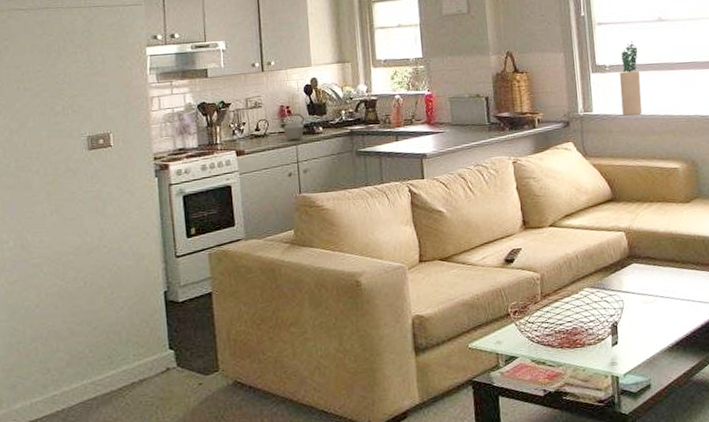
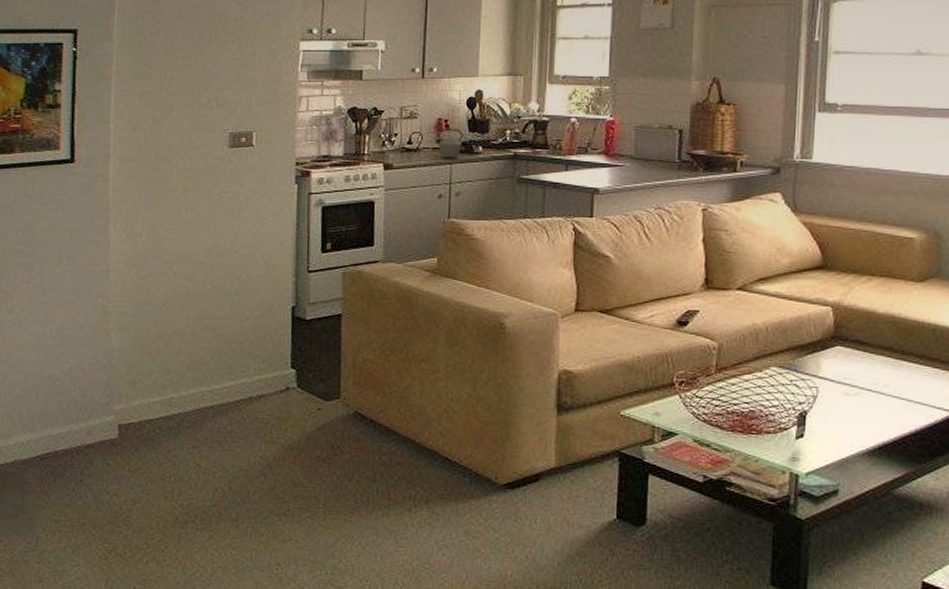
vase: present [619,41,642,117] -> none [851,76,883,169]

